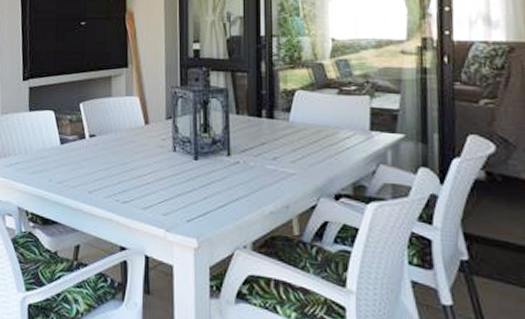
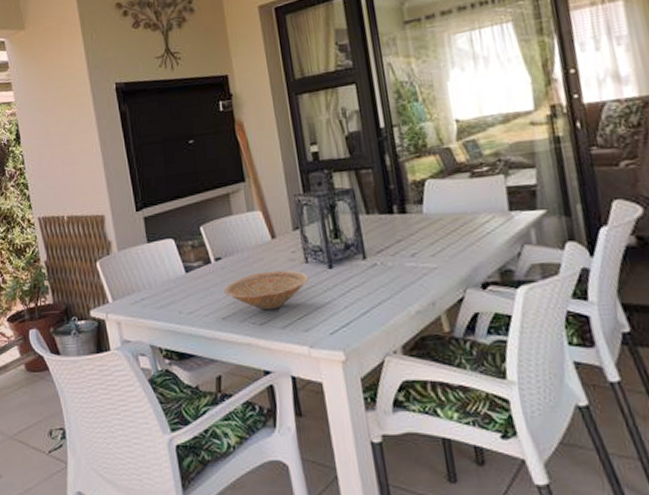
bowl: none [94,153,174,191] -> present [224,270,309,310]

